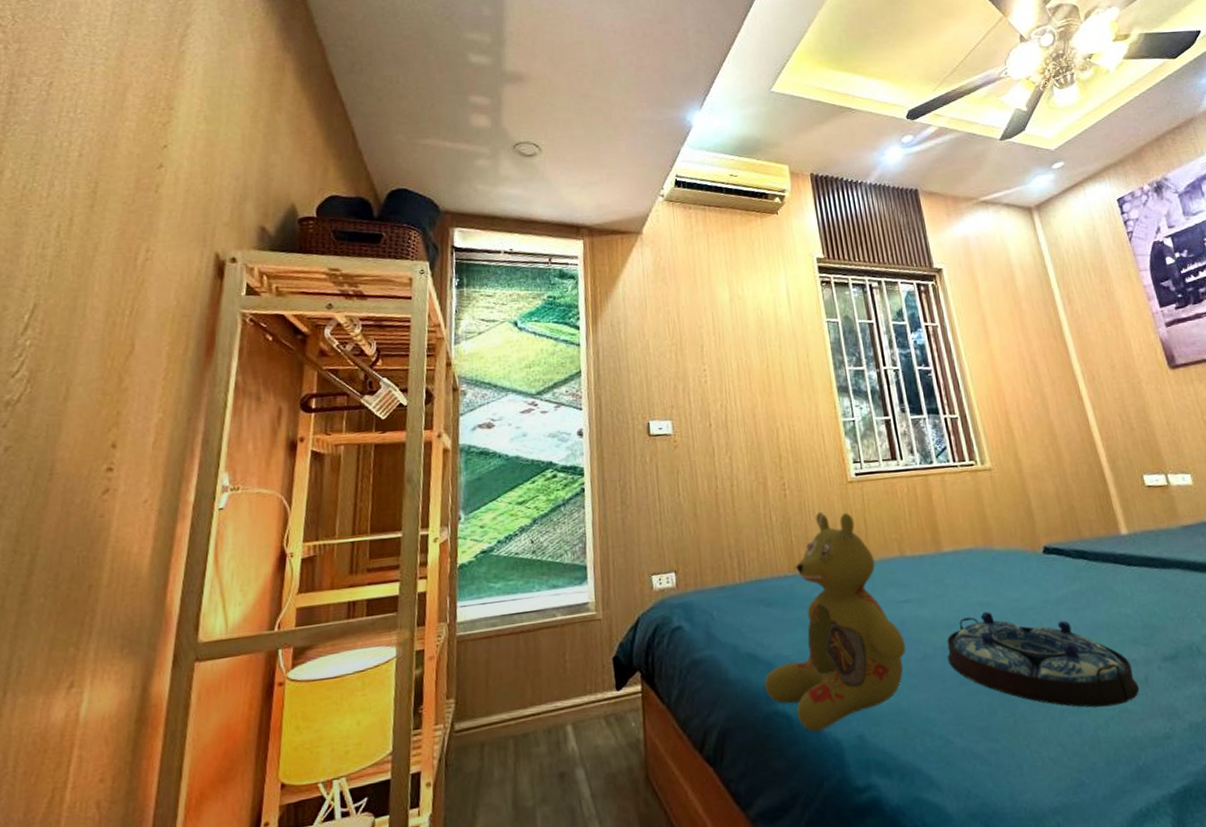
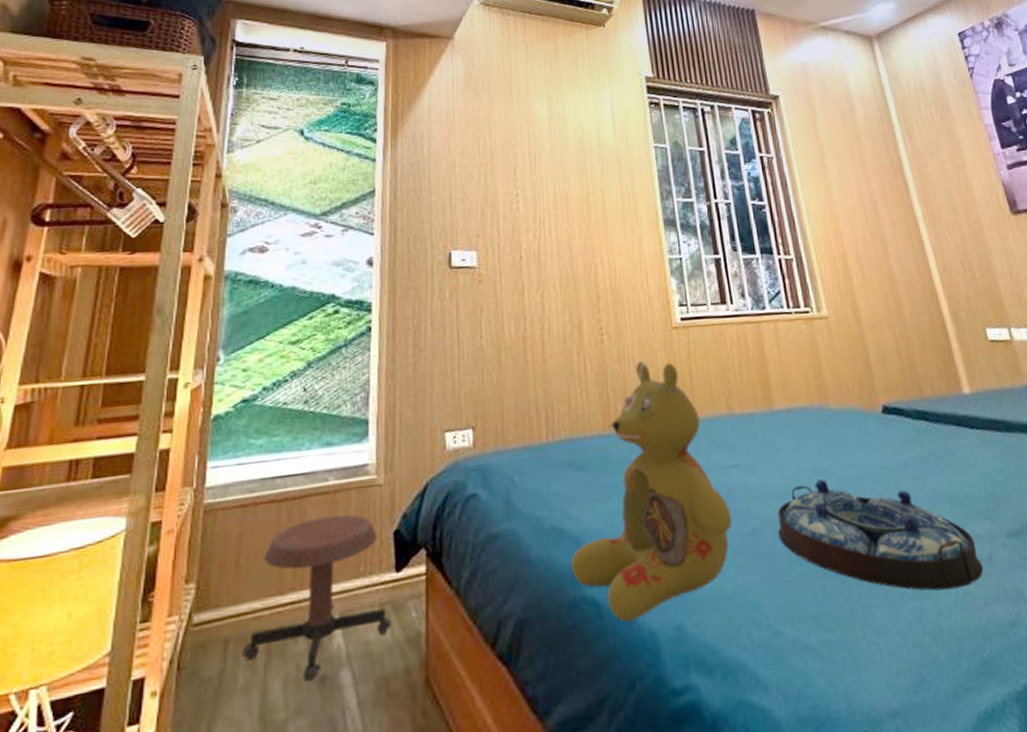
stool: none [495,644,616,777] -> present [242,514,392,681]

